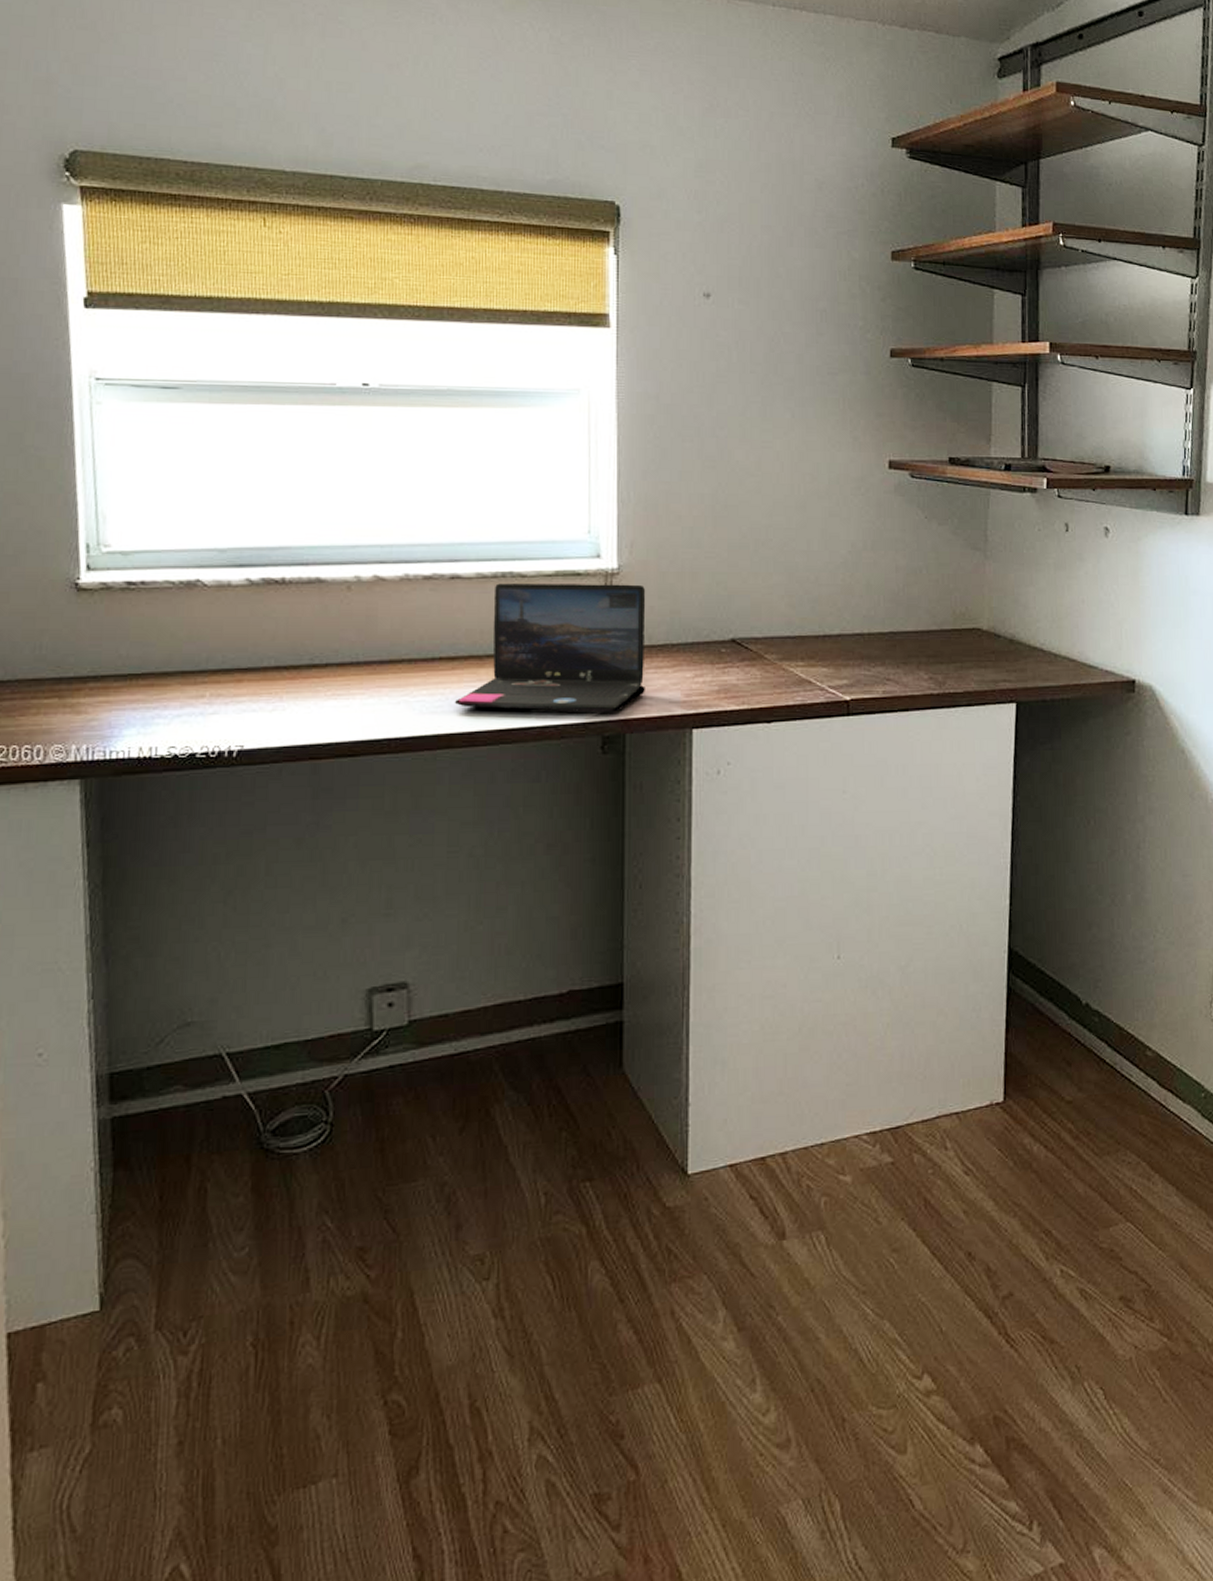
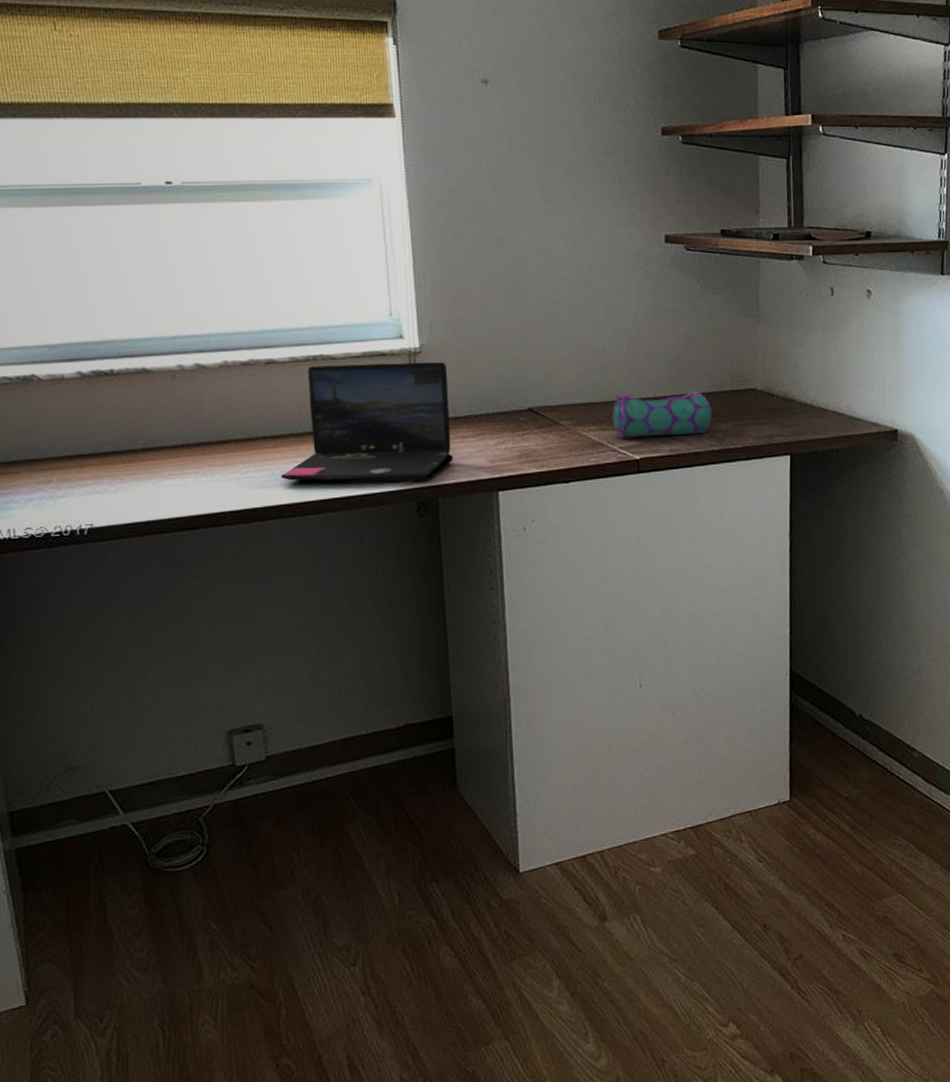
pencil case: none [821,627,932,676] -> present [612,390,713,437]

